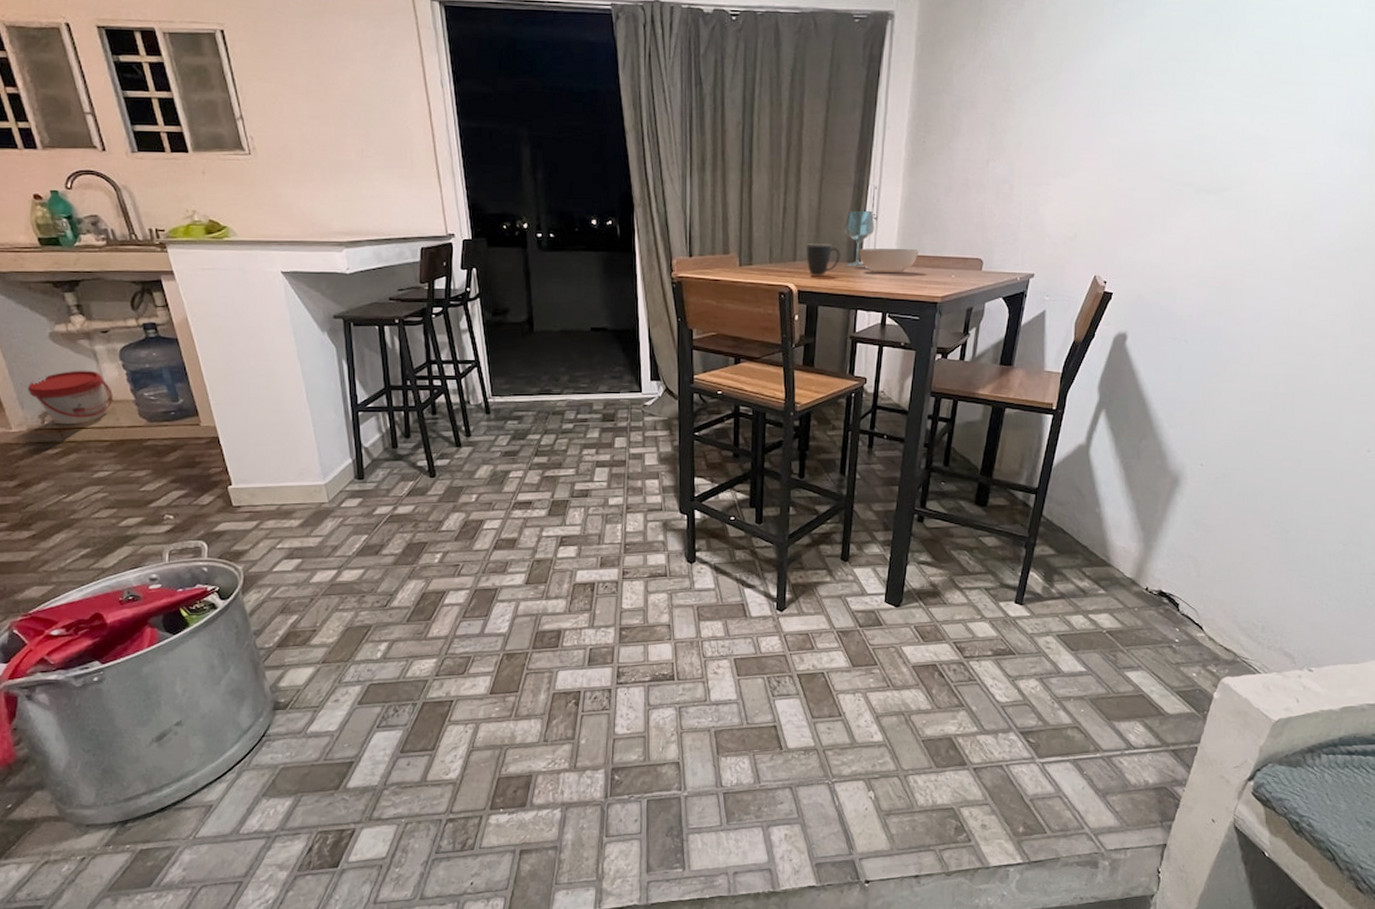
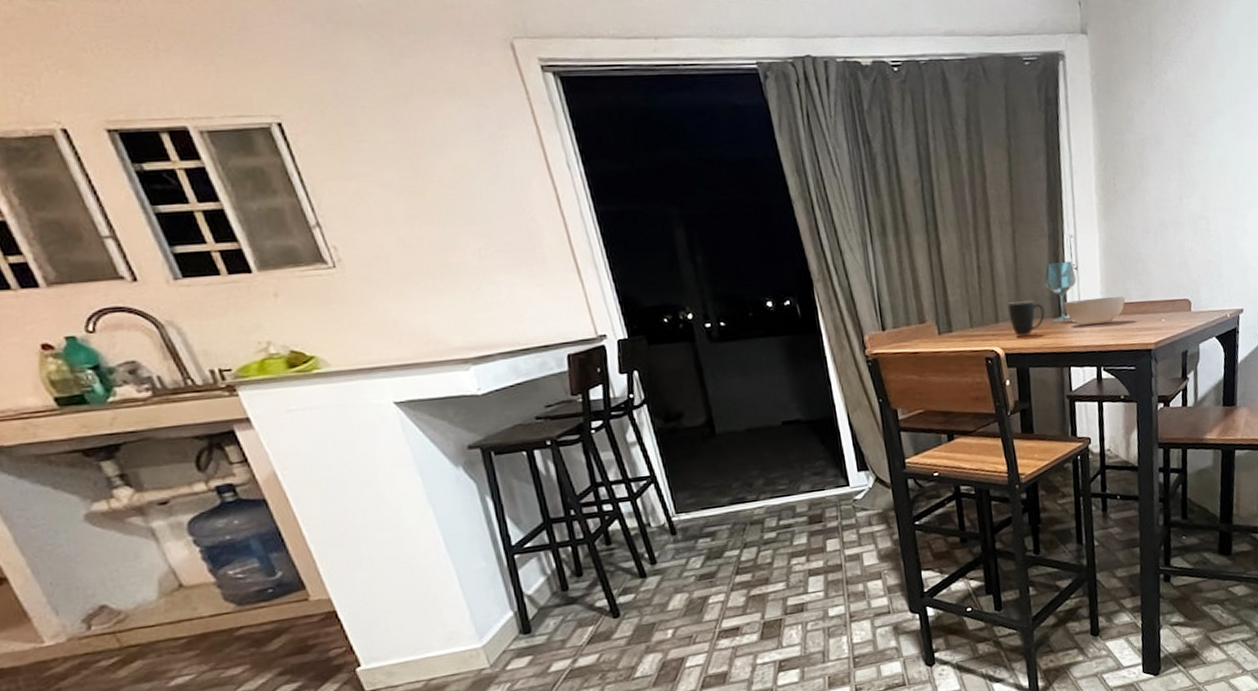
bucket: present [27,370,113,425] -> none [60,553,185,628]

